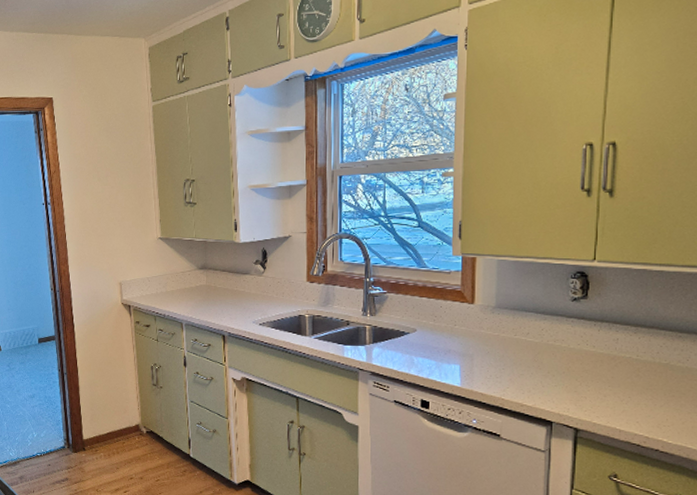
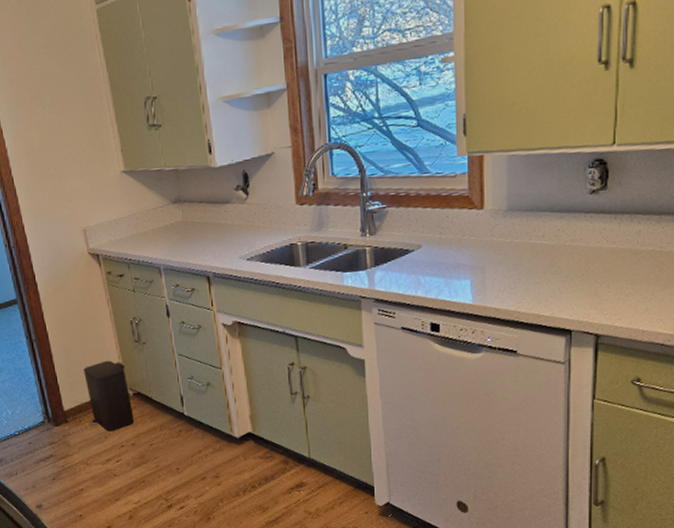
pedal bin: none [104,399,145,464] -> present [83,360,134,432]

